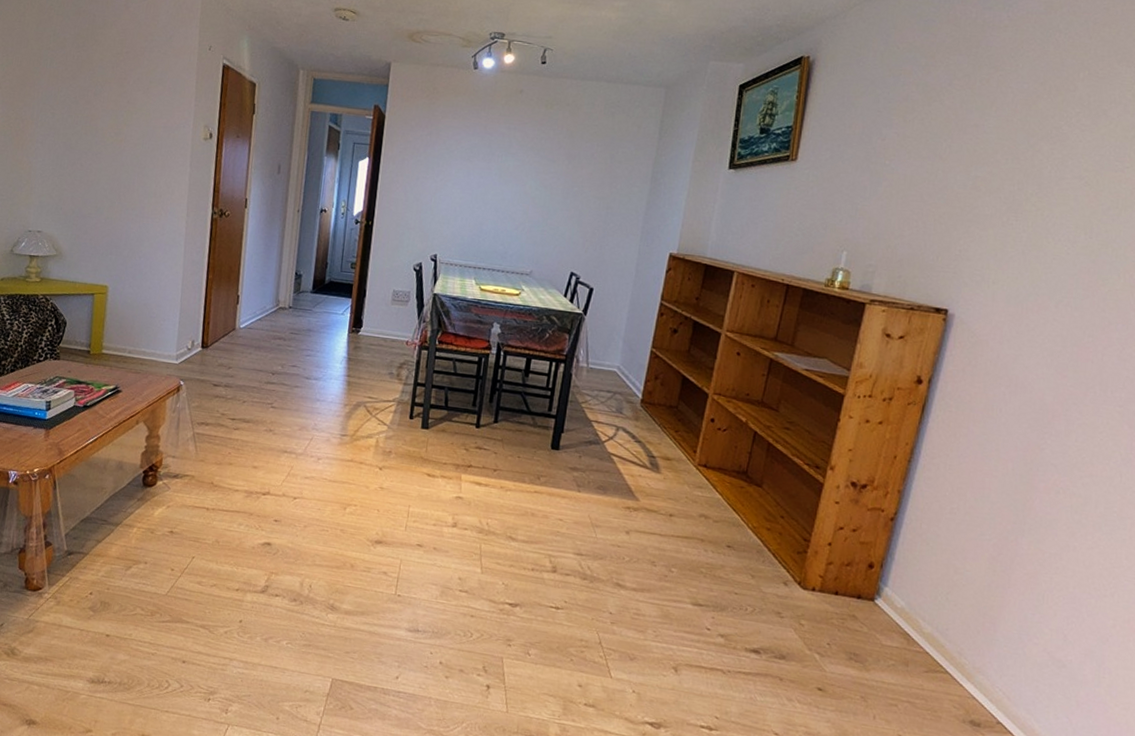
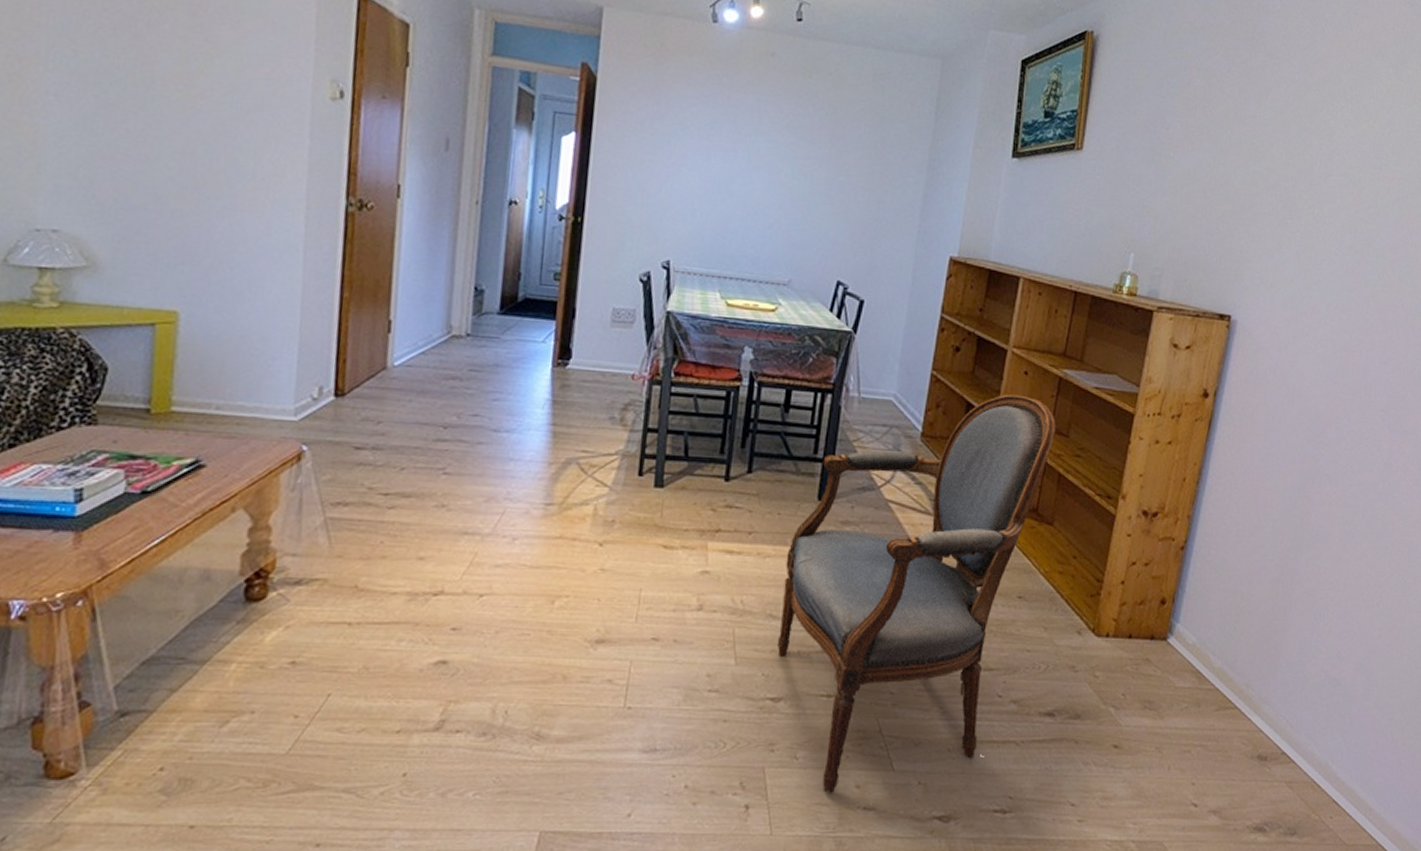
armchair: none [515,371,767,687] -> present [777,394,1057,793]

